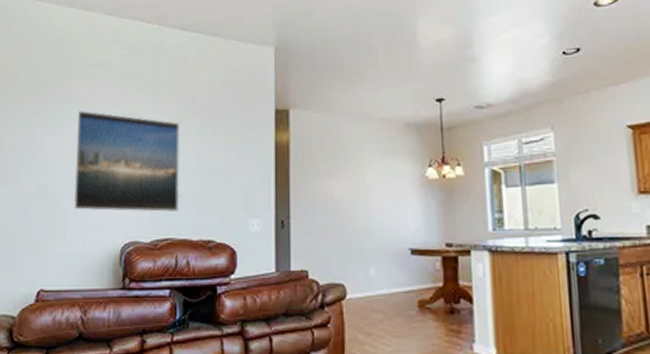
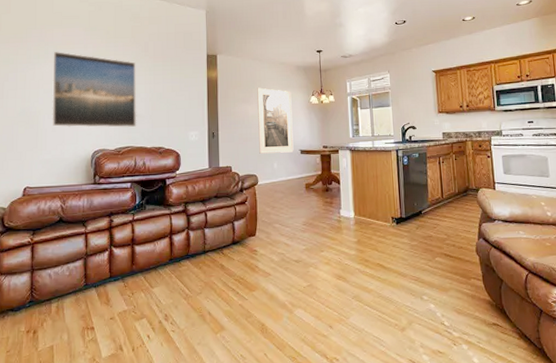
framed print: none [346,155,401,253] -> present [257,87,294,154]

